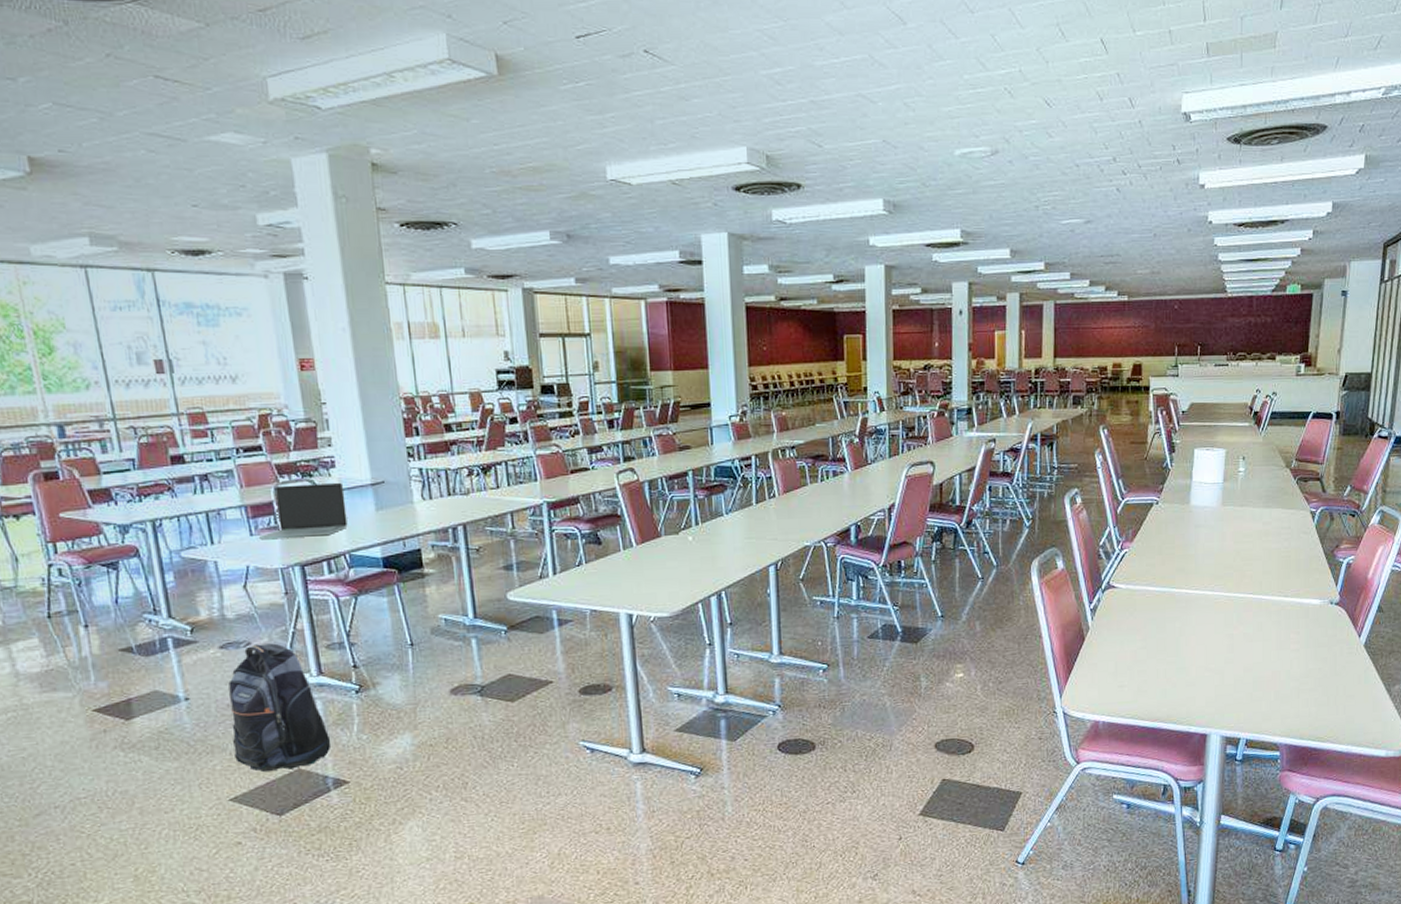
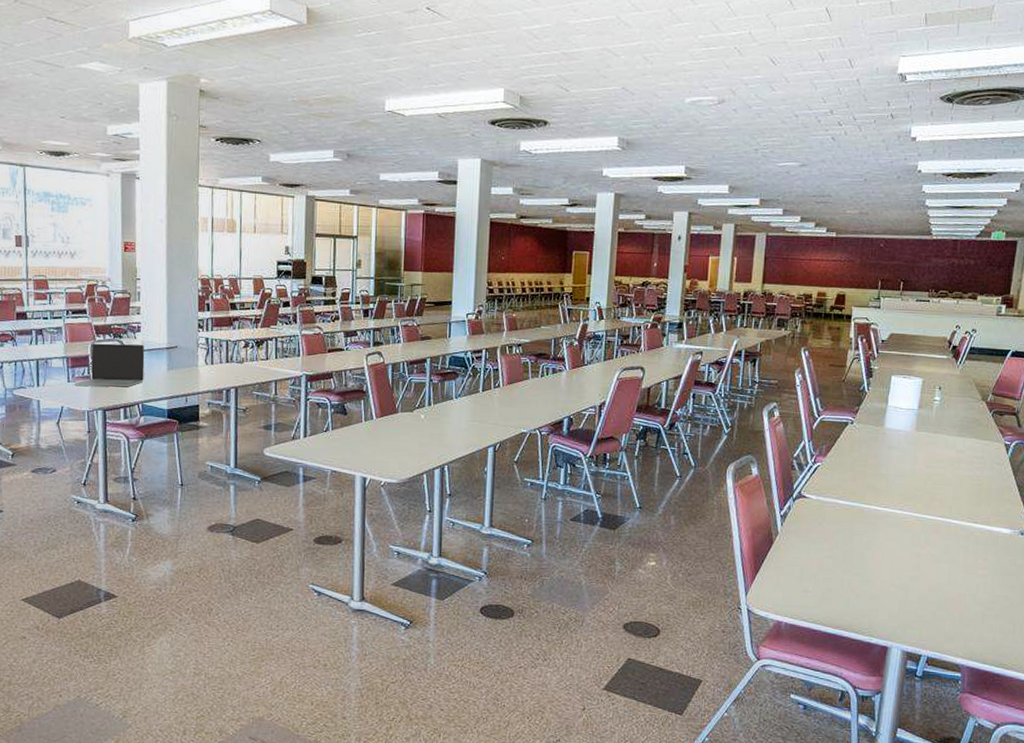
backpack: present [228,643,331,773] -> none [30,471,107,580]

